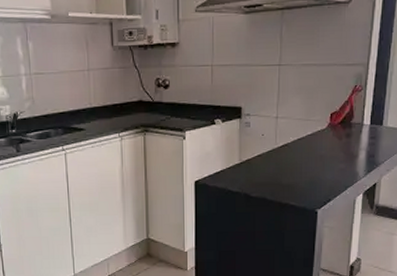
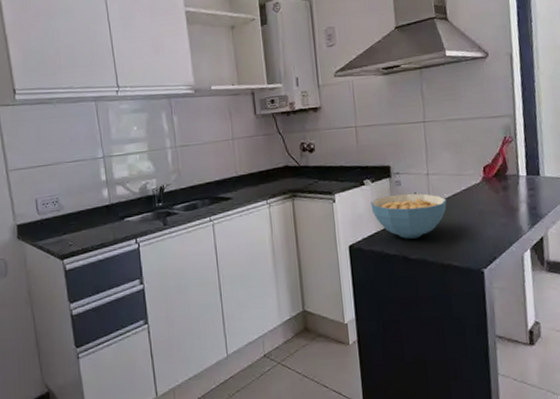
cereal bowl: none [219,135,291,178] -> present [370,193,447,239]

